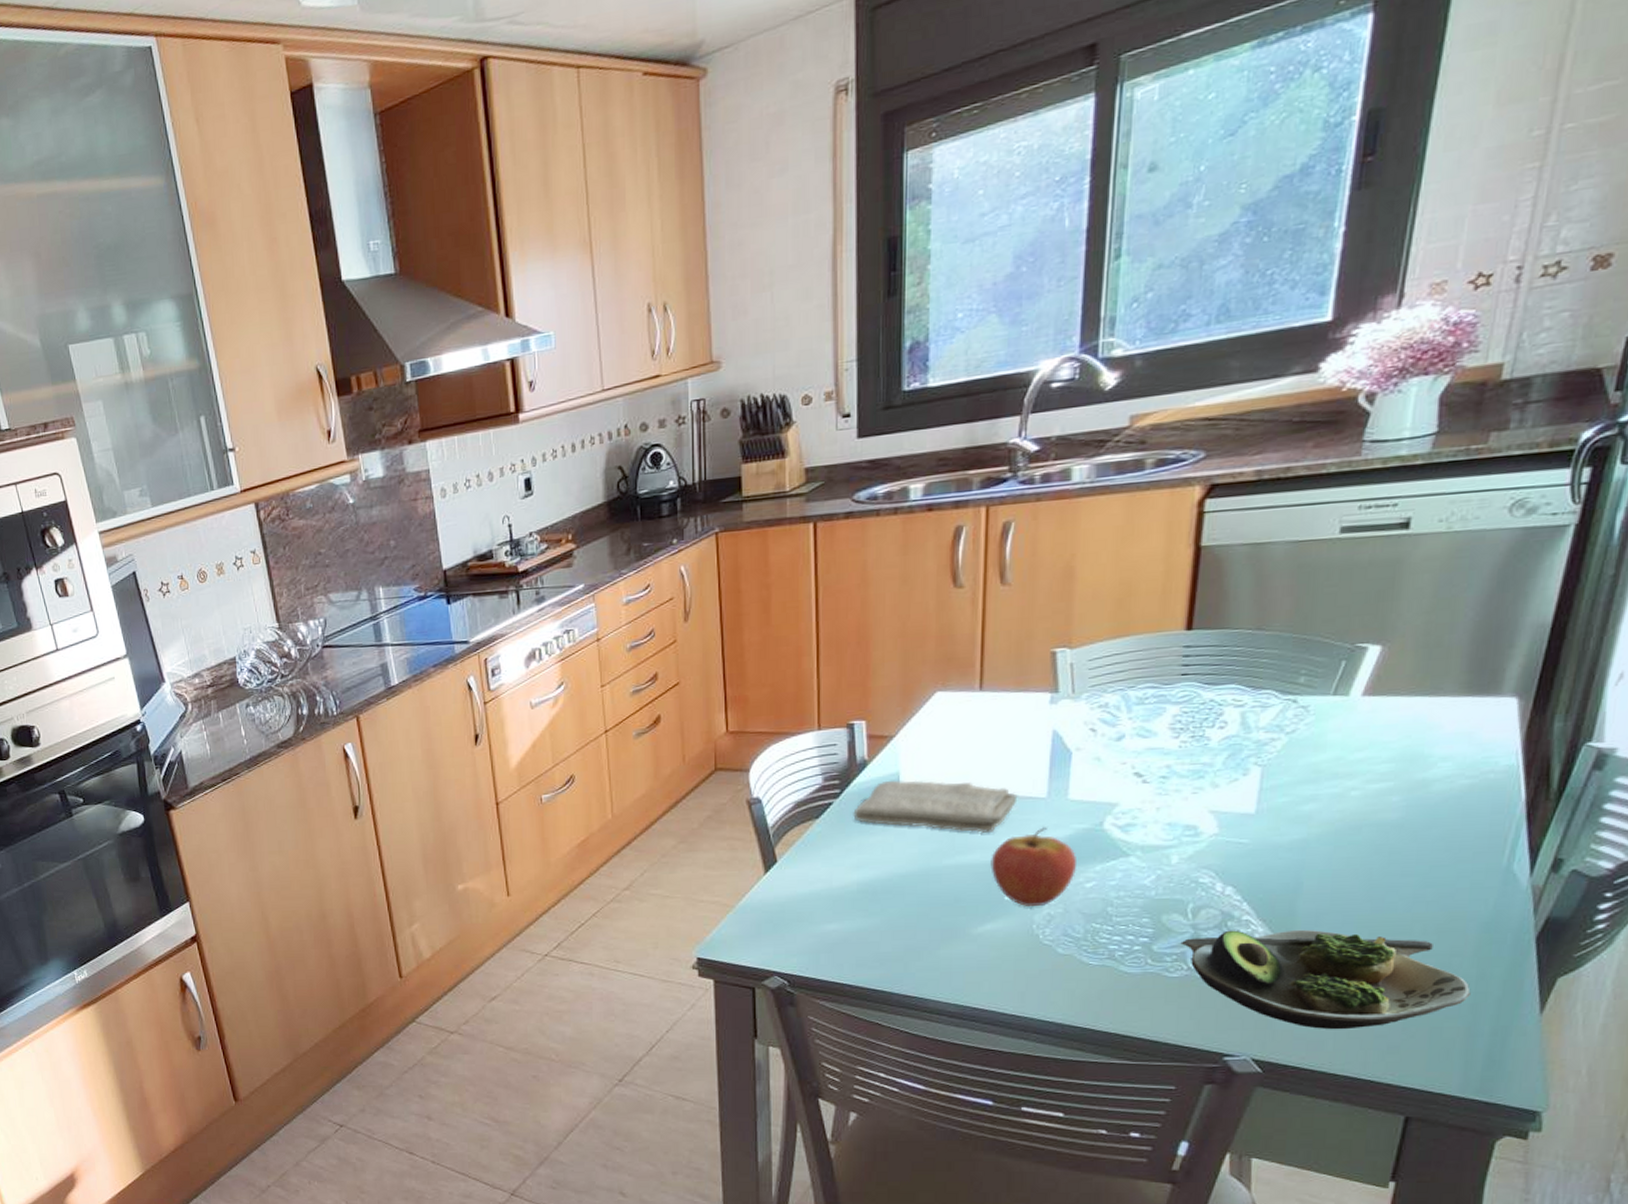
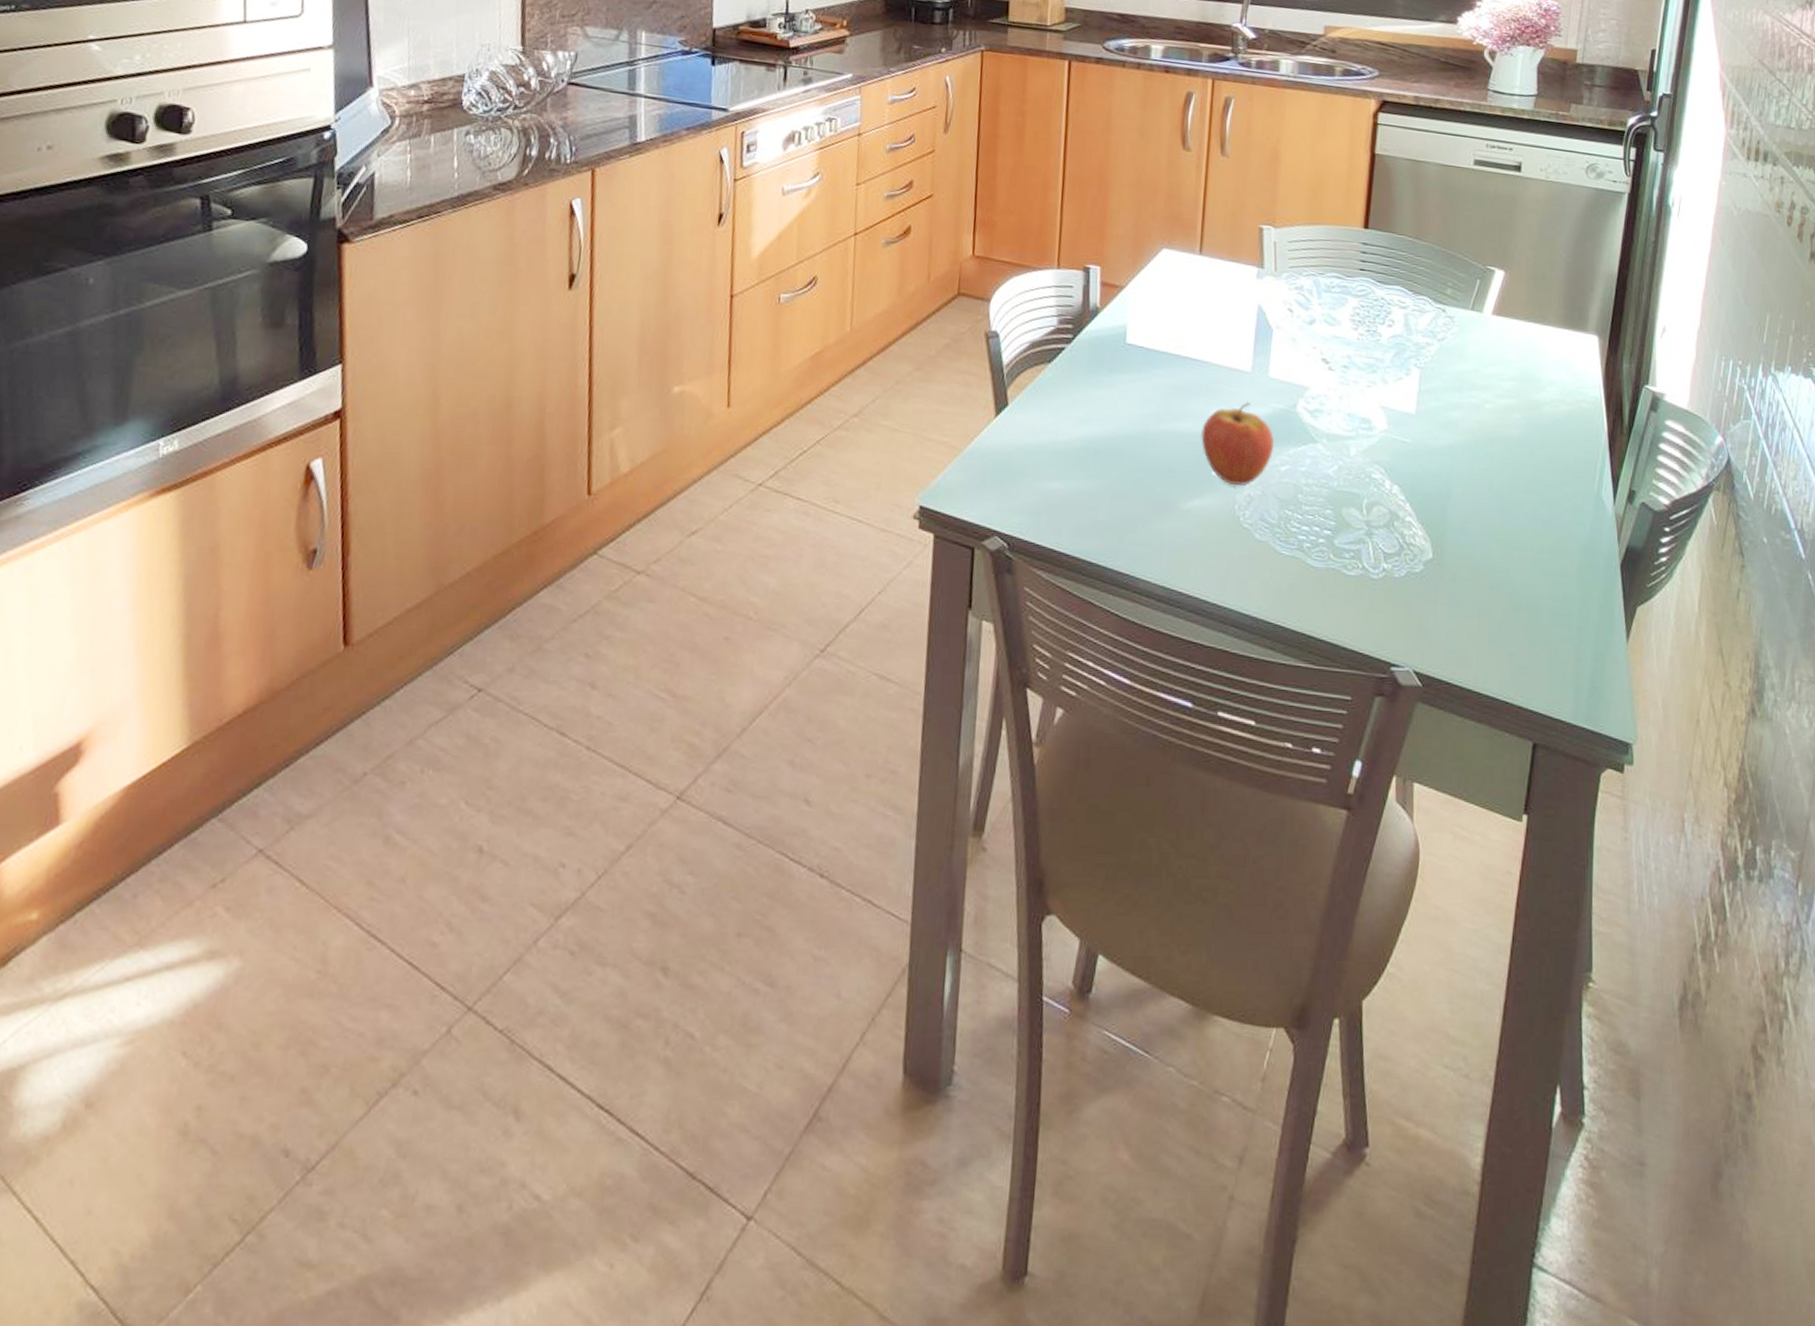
washcloth: present [853,780,1018,833] -> none [1082,332,1227,401]
salad plate: present [1180,929,1471,1029] -> none [1357,530,1577,645]

